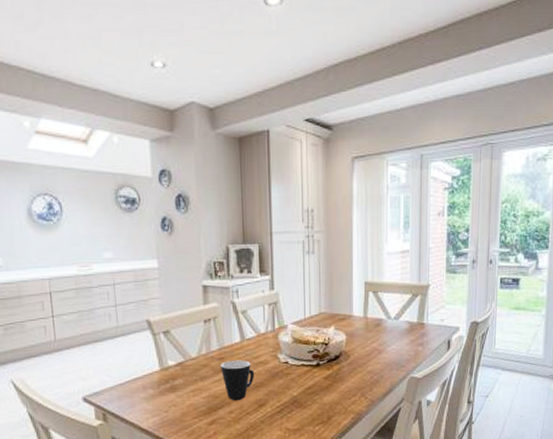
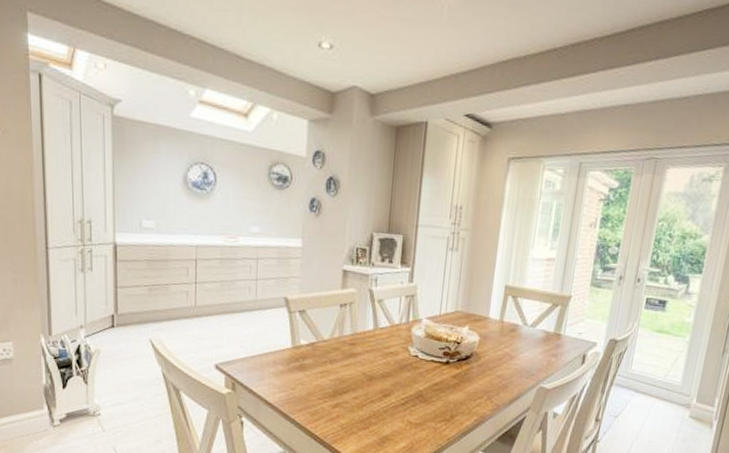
mug: present [221,359,255,401] -> none [351,347,384,388]

